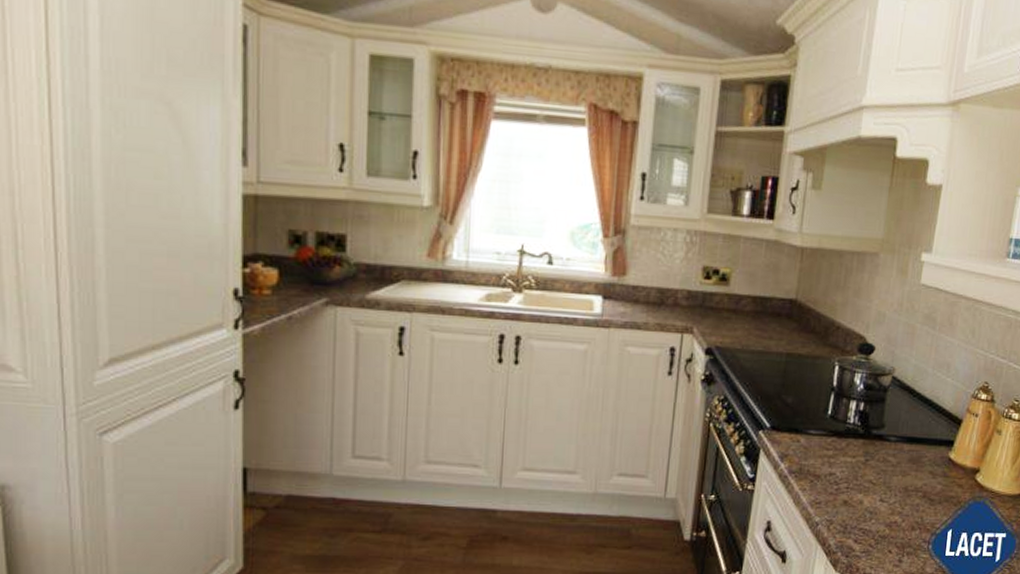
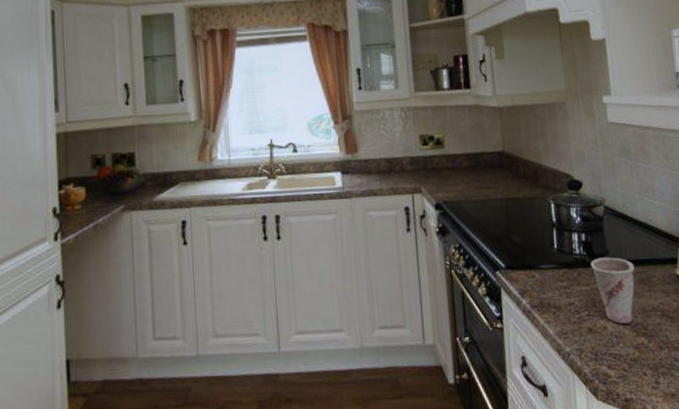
cup: none [861,430,908,500] -> present [590,257,635,324]

